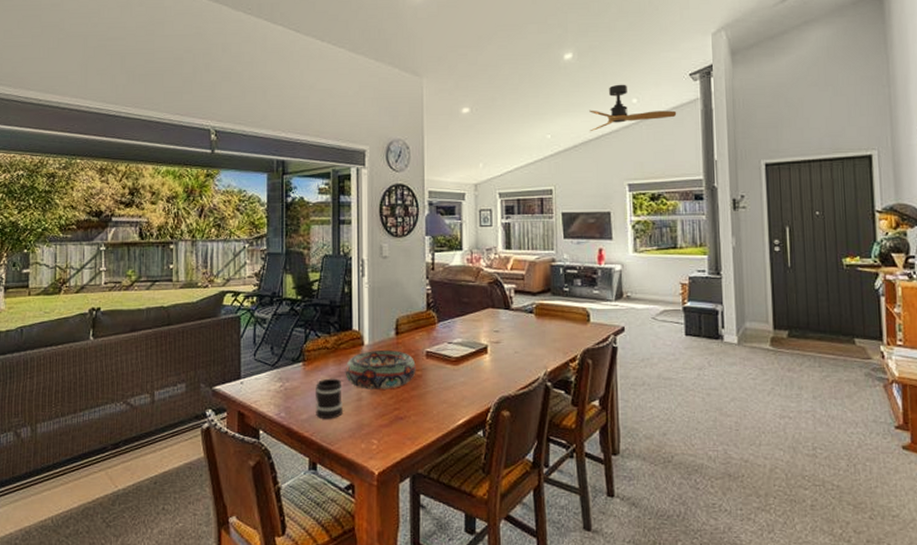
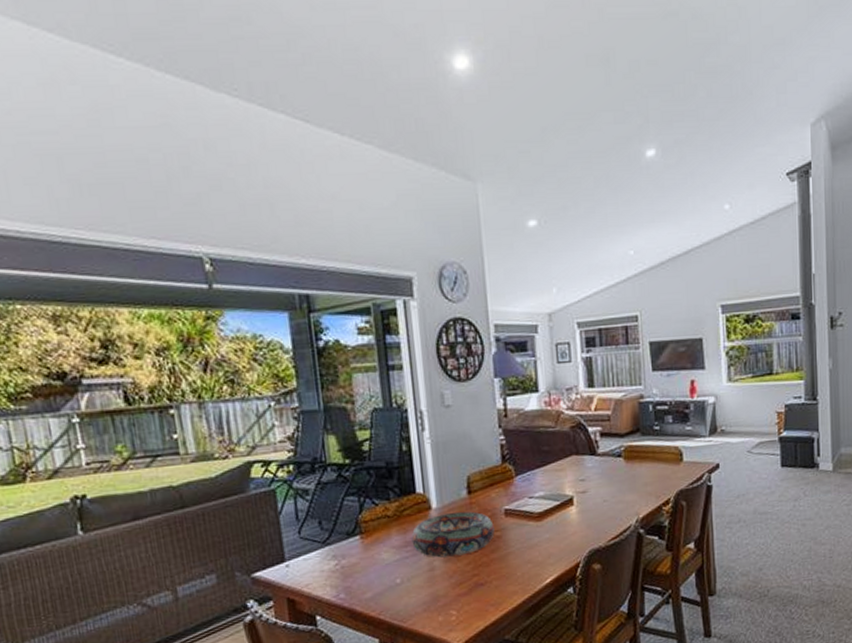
mug: present [316,378,342,420] -> none [378,549,413,596]
ceiling fan: present [589,84,677,132] -> none [677,186,773,246]

